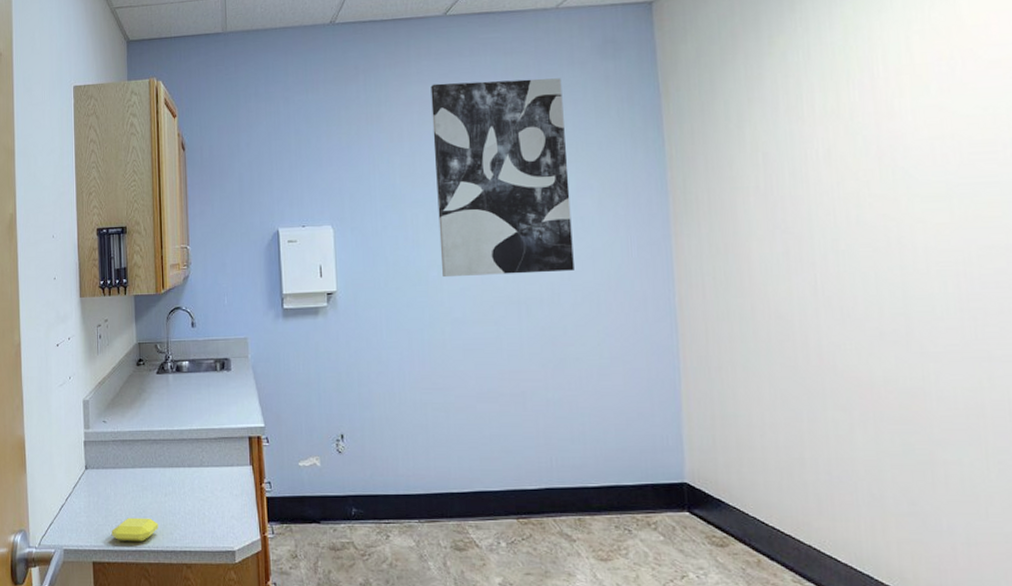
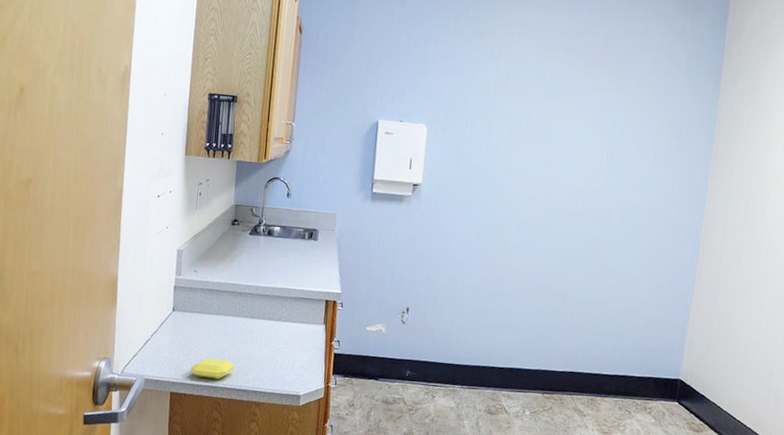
wall art: present [430,78,574,278] -> none [516,11,646,195]

